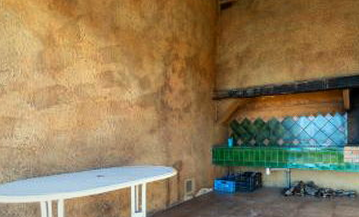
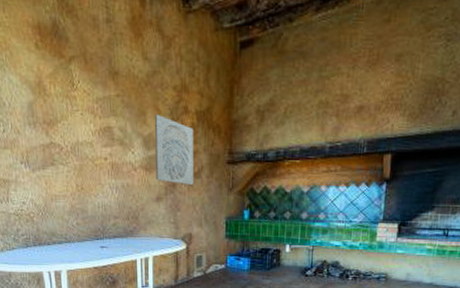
wall art: none [149,60,183,118] -> present [154,114,194,185]

